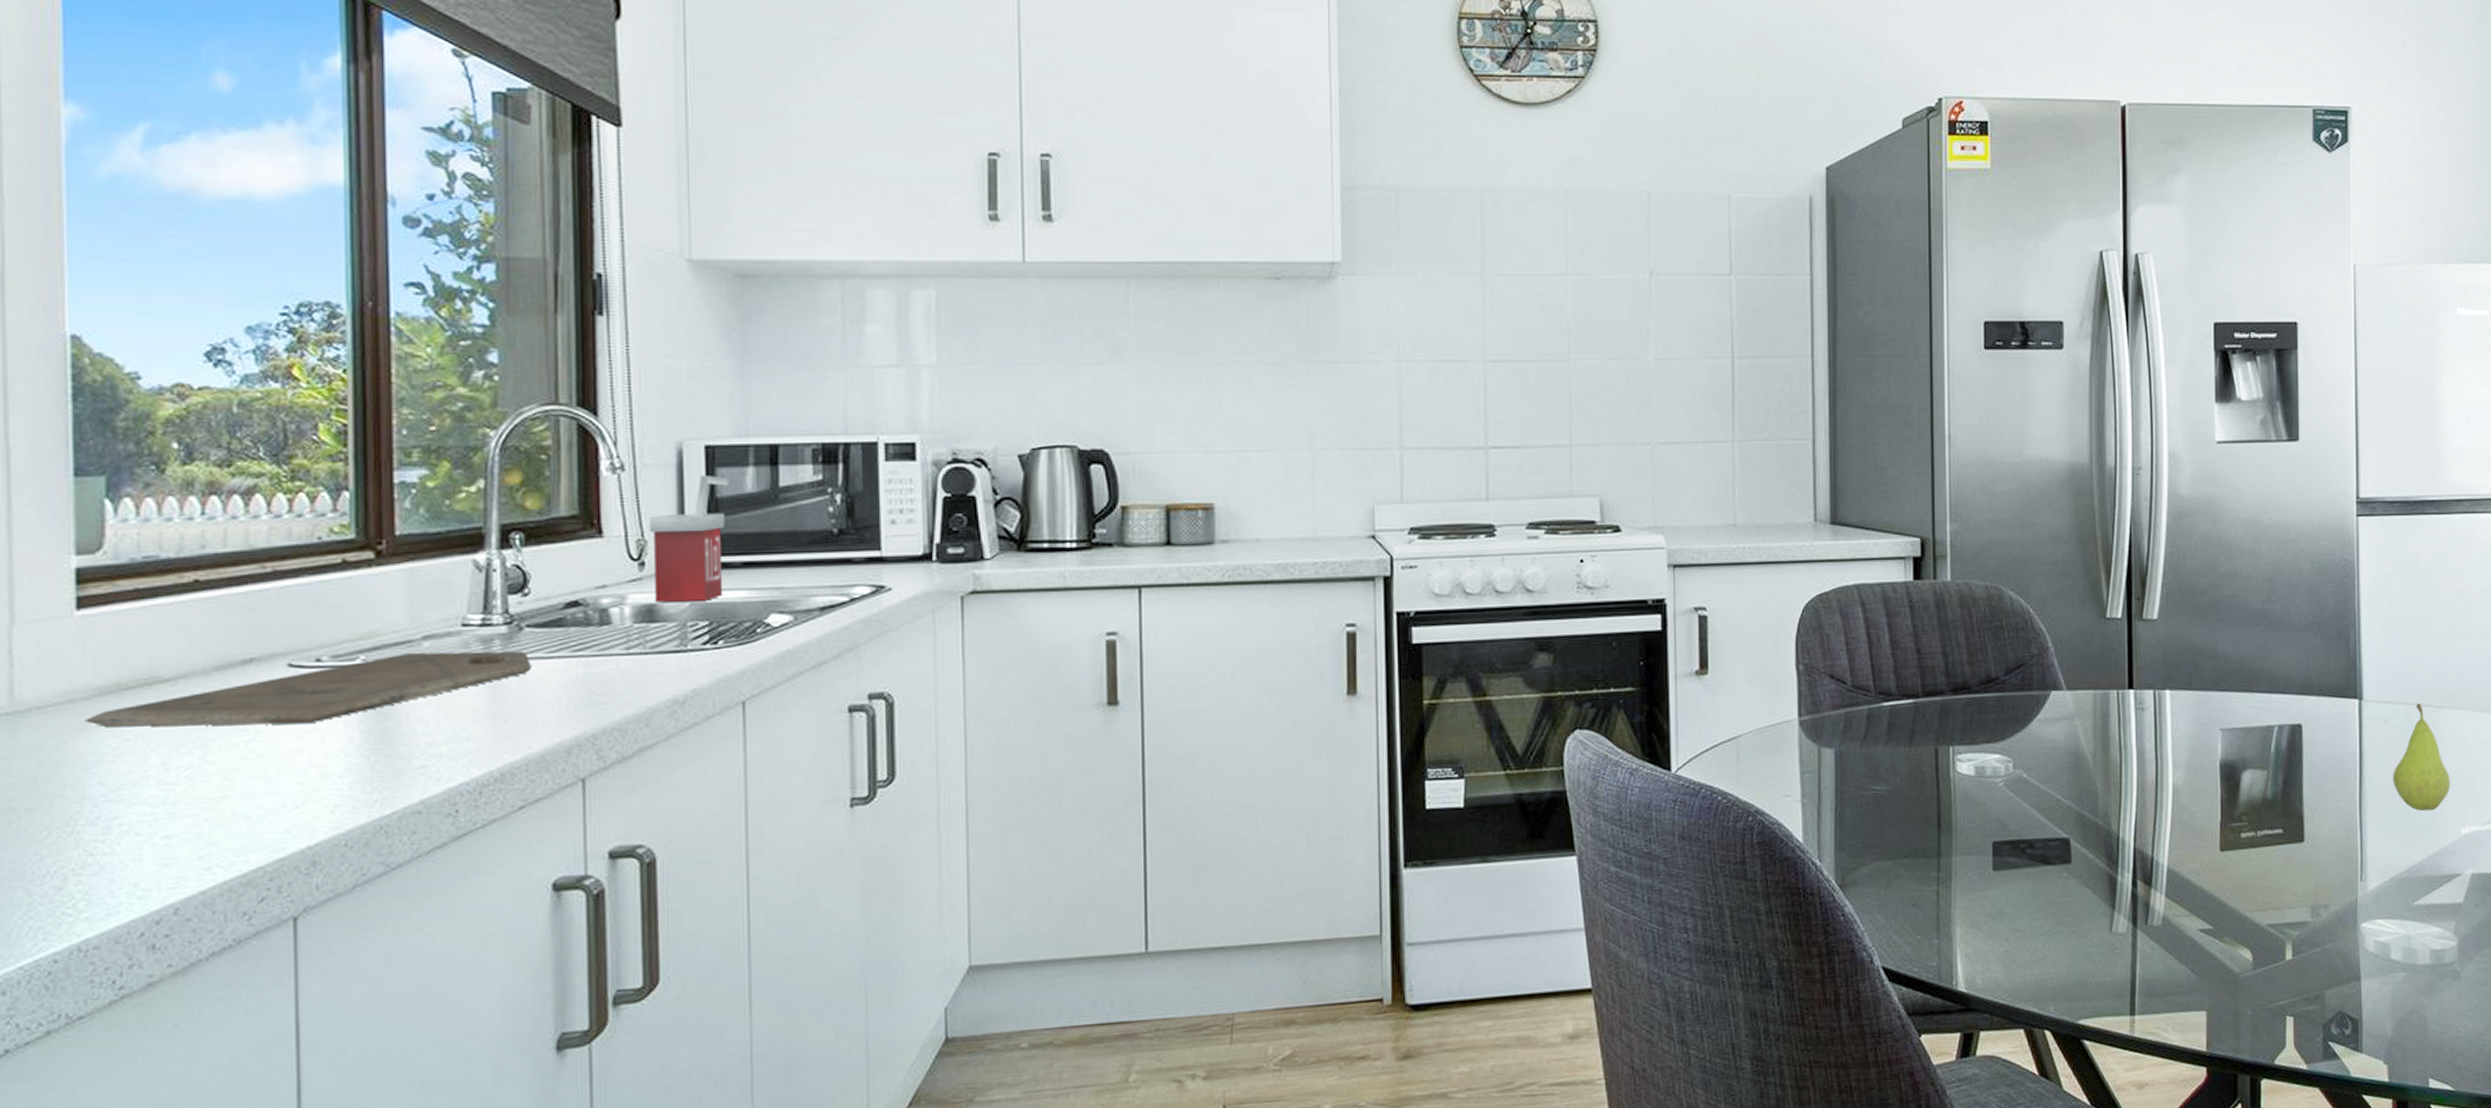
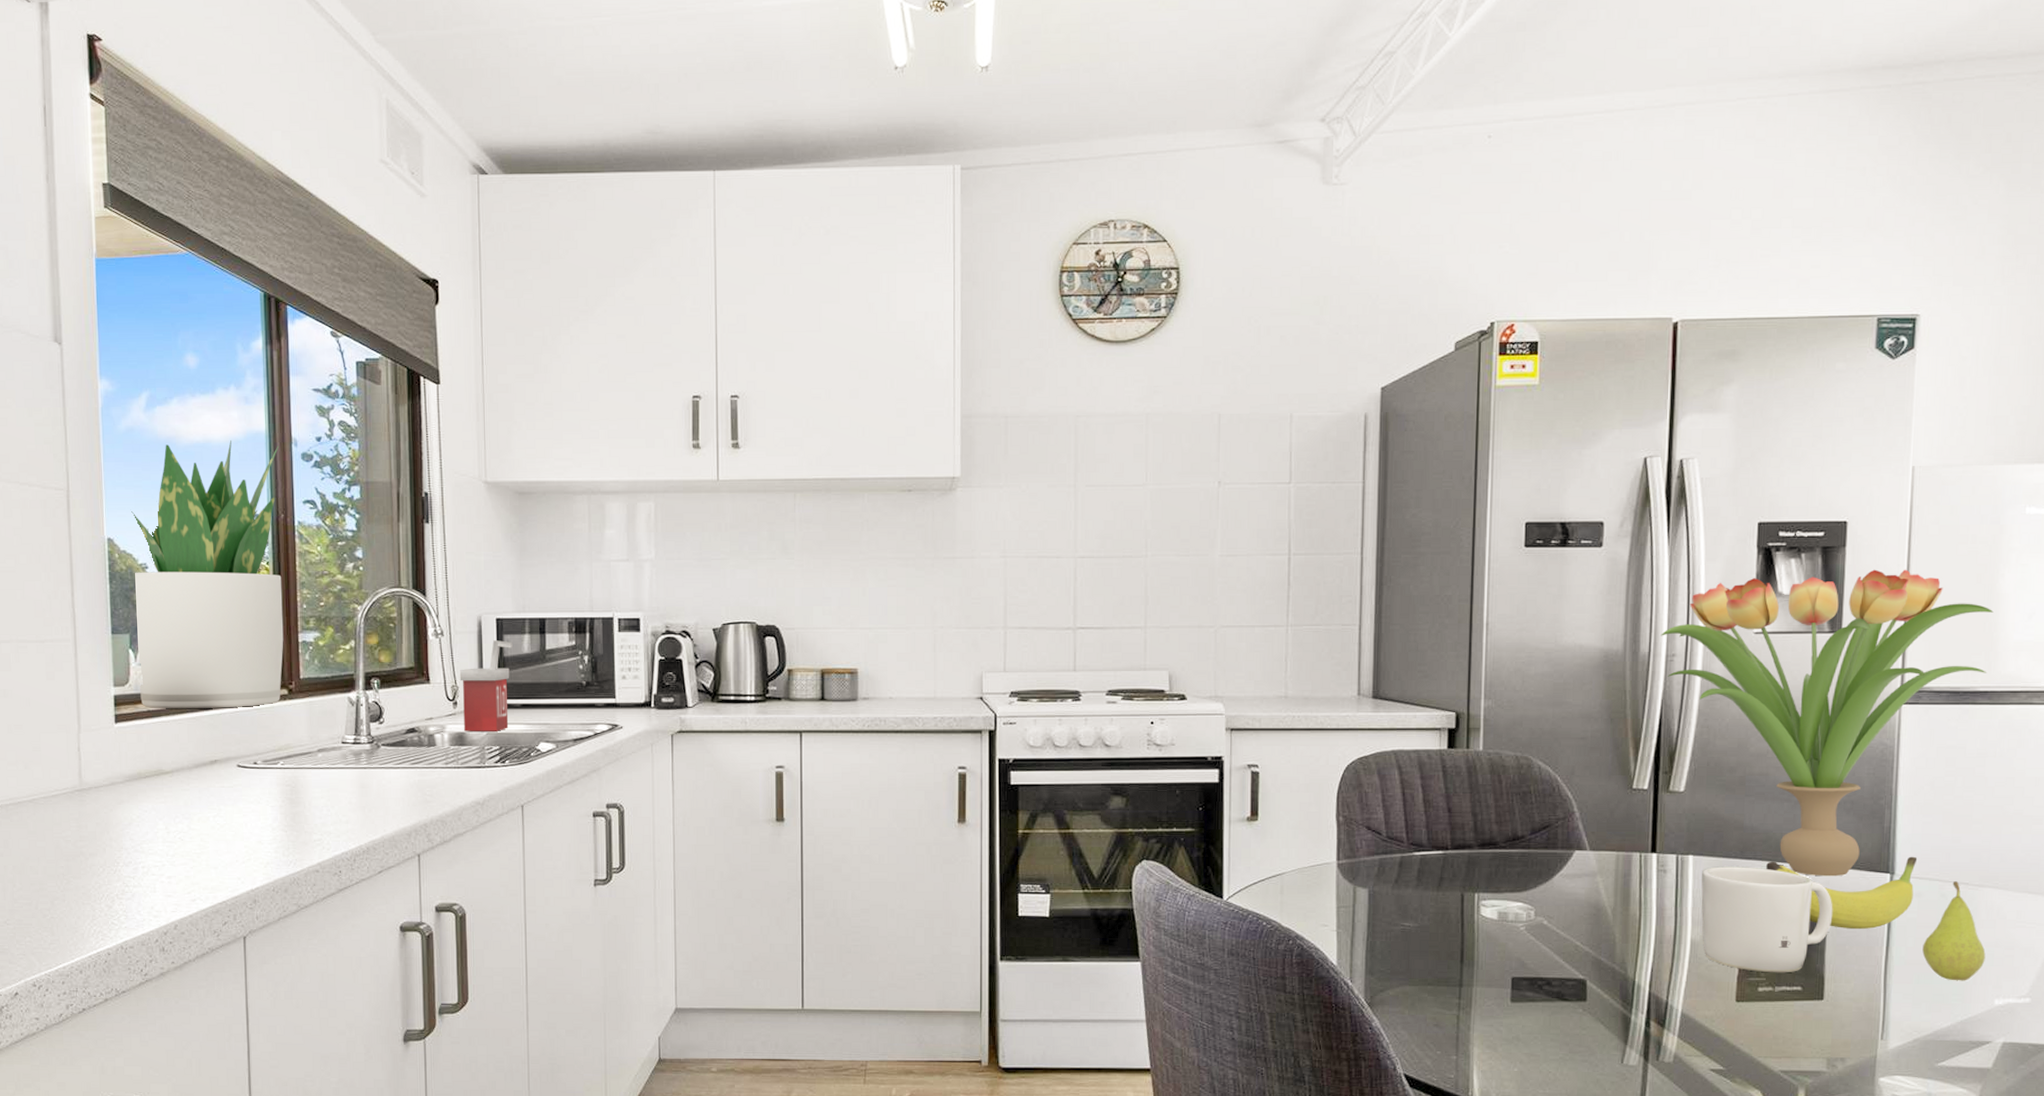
cutting board: present [84,651,531,727] -> none [121,760,385,807]
planter: none [114,196,369,586] -> present [131,440,284,709]
flower arrangement: none [2126,373,2435,706] -> present [1661,569,1994,877]
mug: none [2179,699,2308,817] -> present [1701,866,1833,973]
fruit: none [2242,679,2383,762] -> present [1766,856,1918,929]

